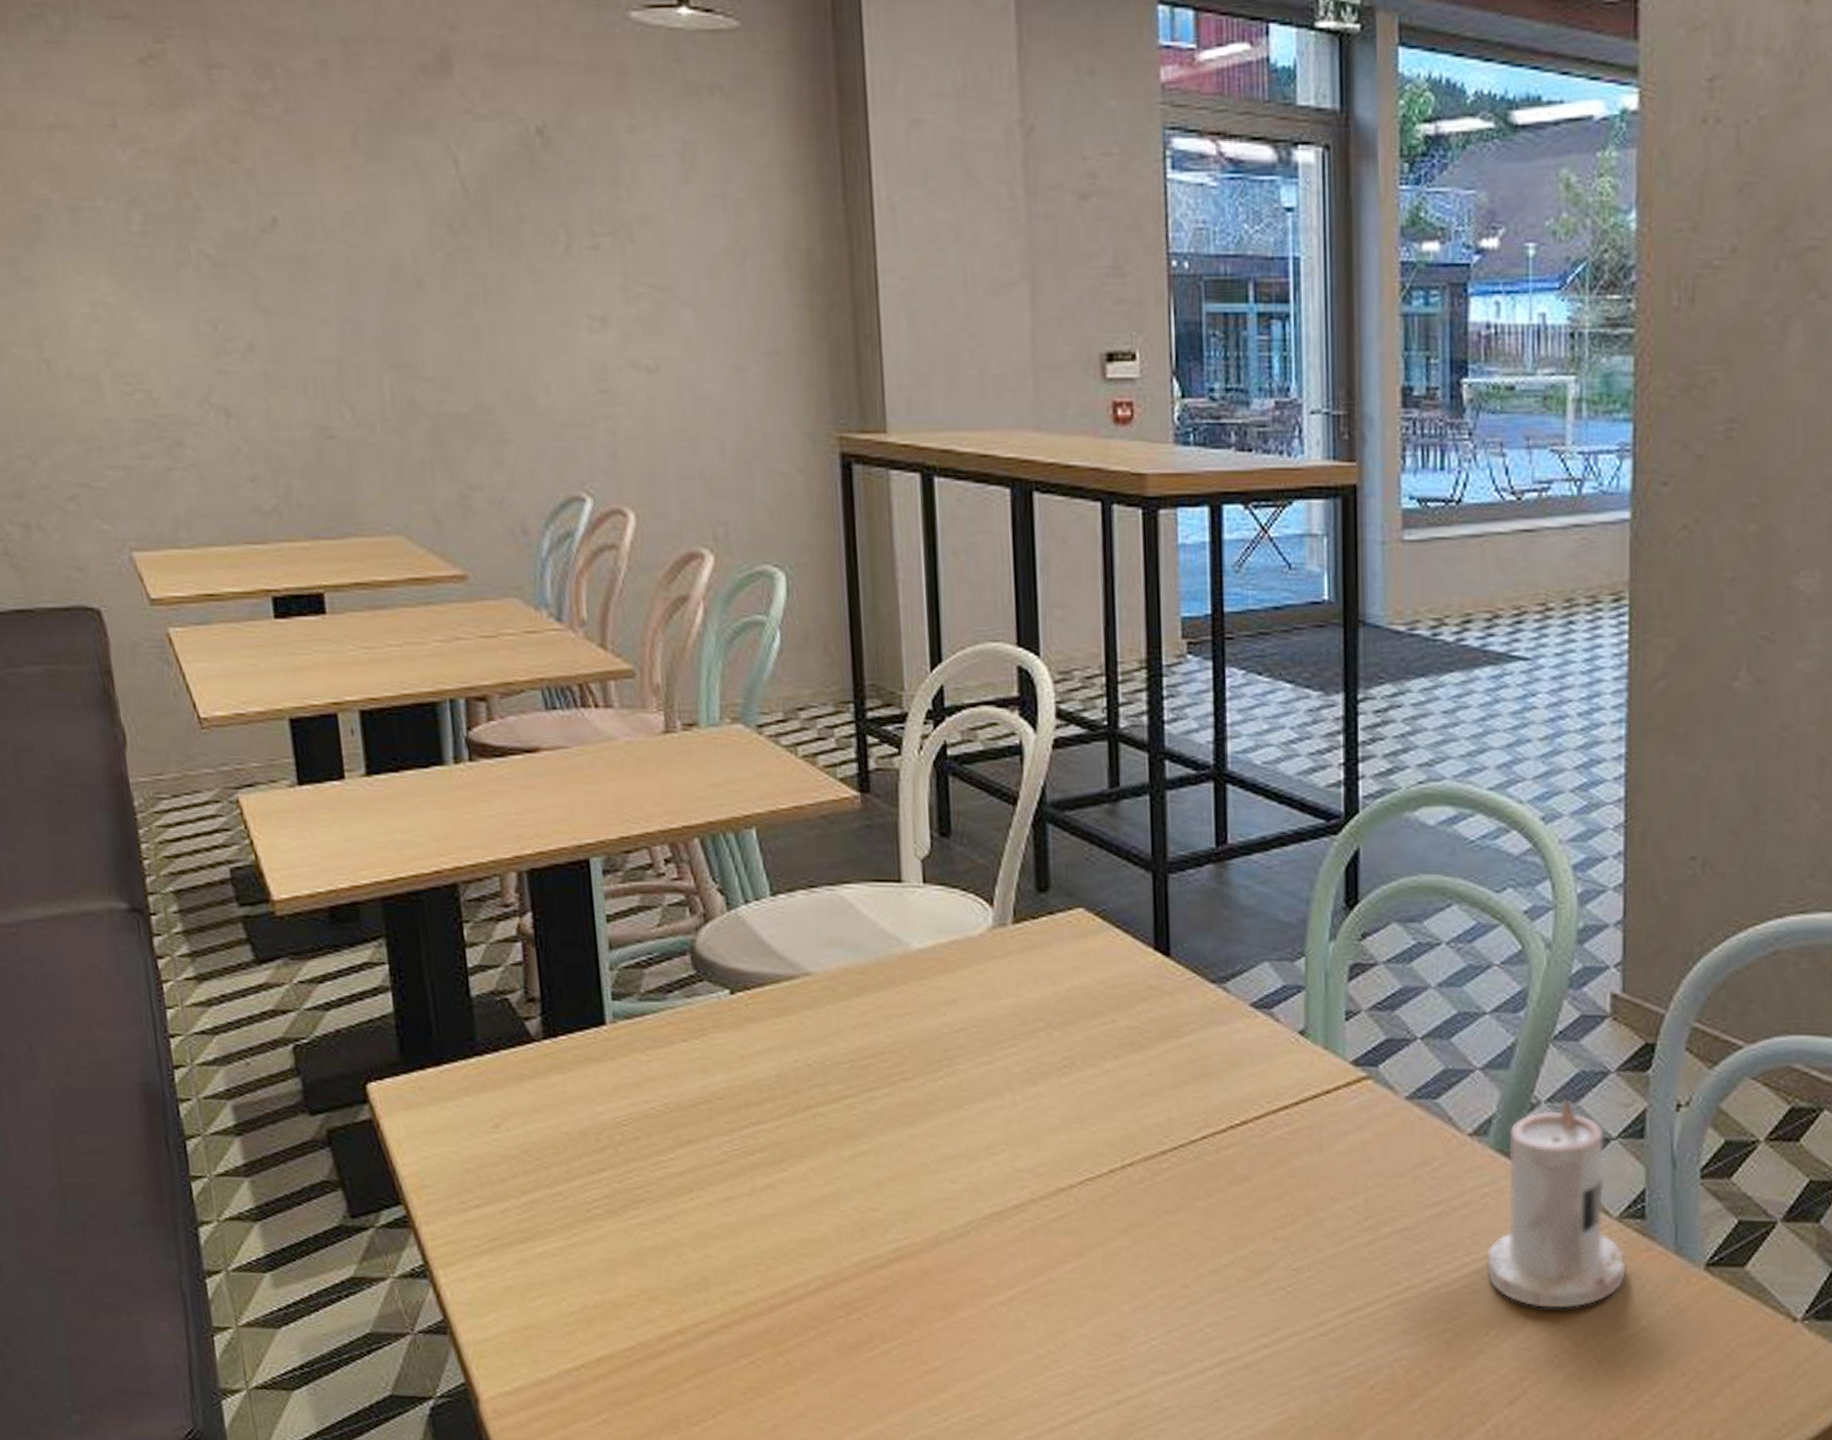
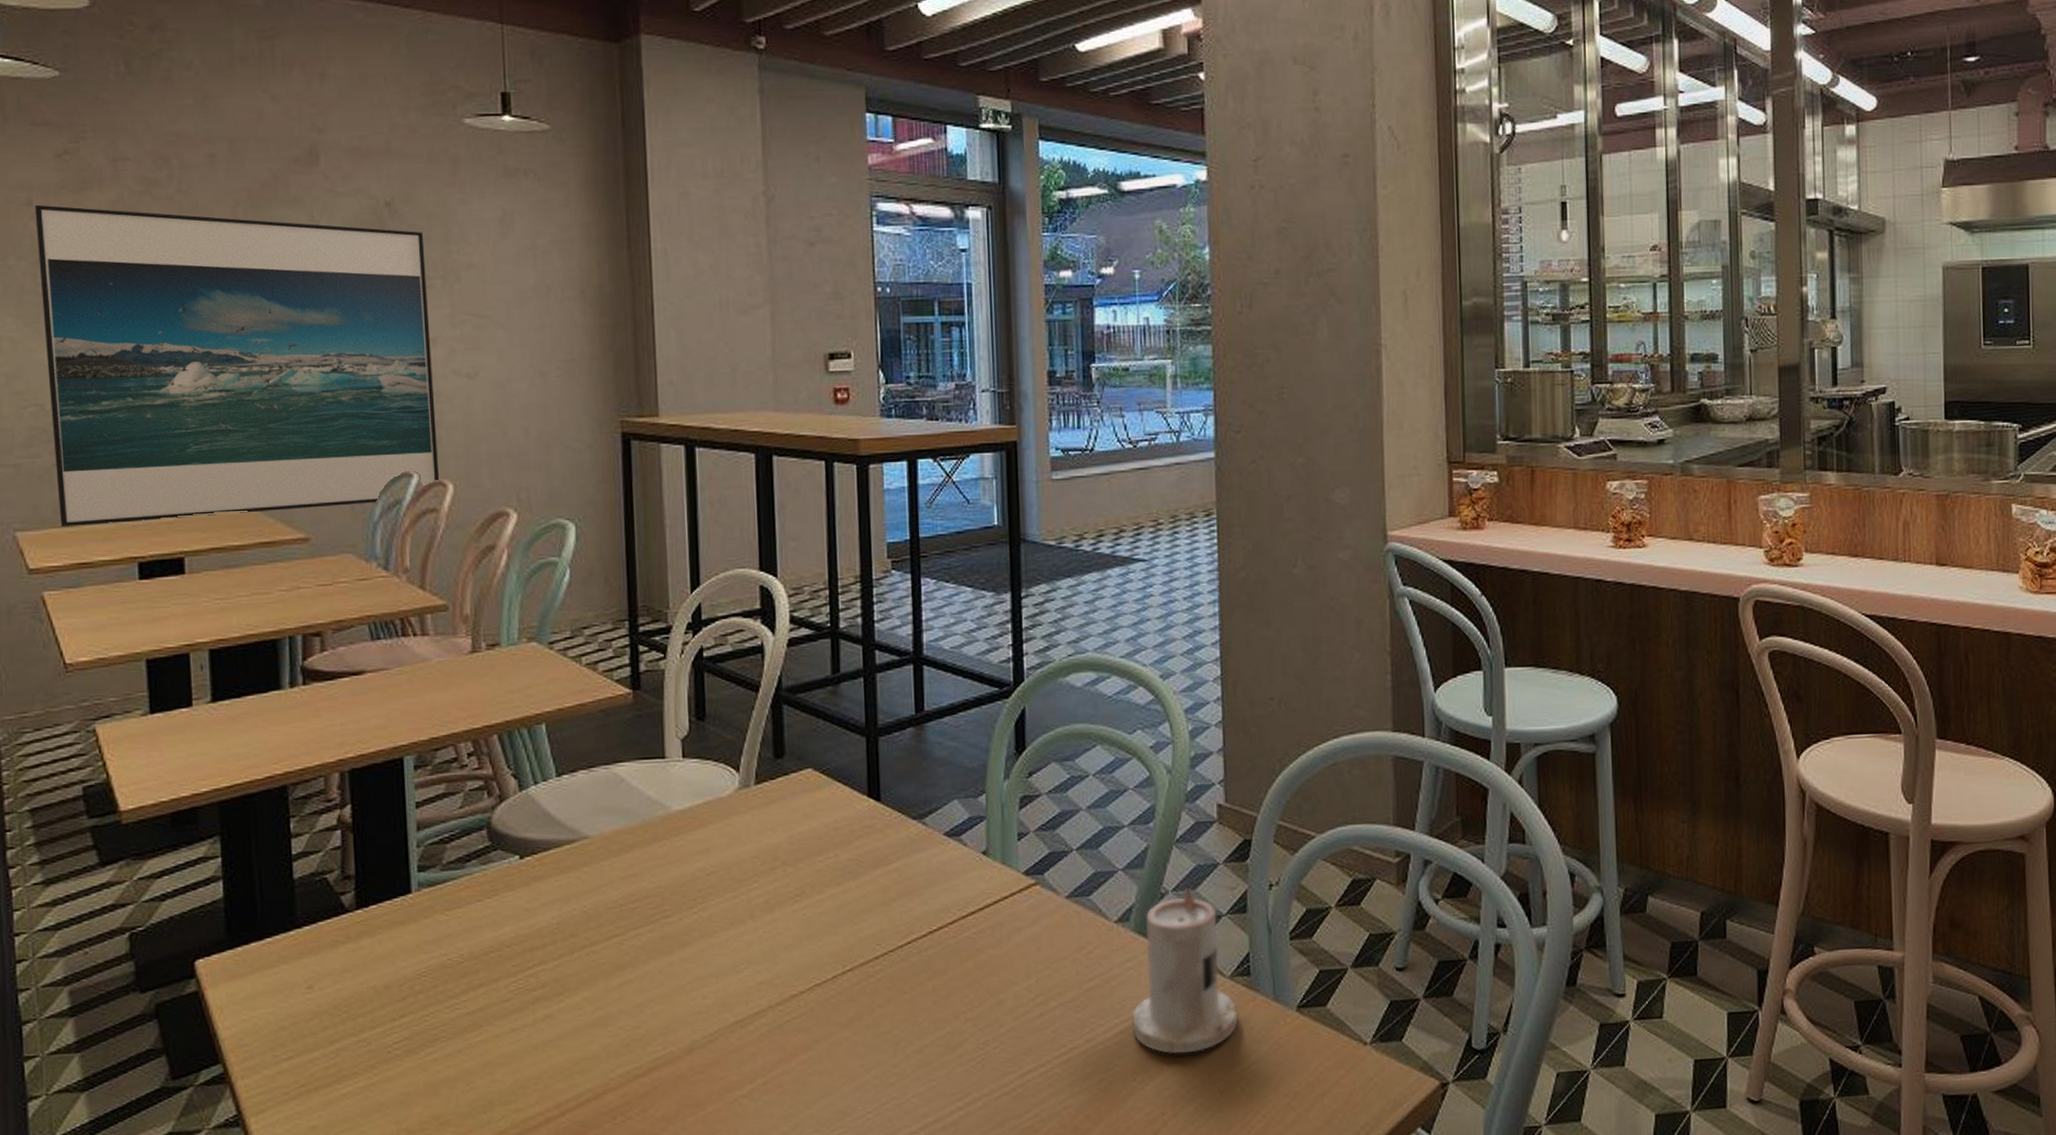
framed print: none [120,126,619,549] -> present [34,204,440,528]

